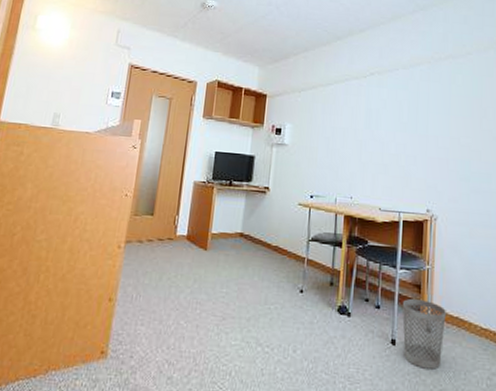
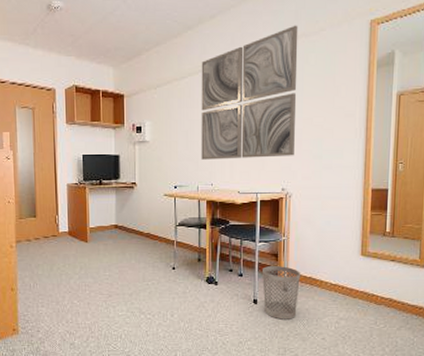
wall art: none [342,46,446,176] -> present [201,25,298,160]

